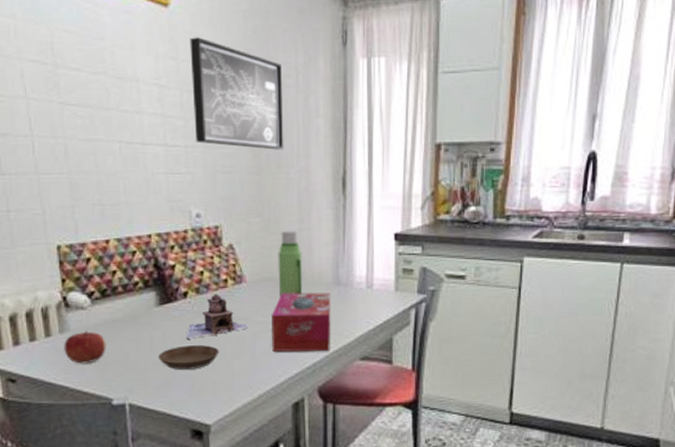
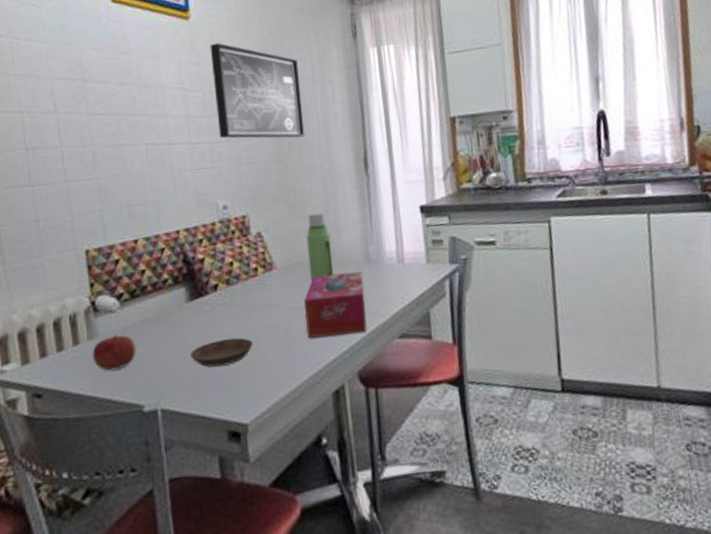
teapot: present [186,293,248,341] -> none [218,283,281,335]

